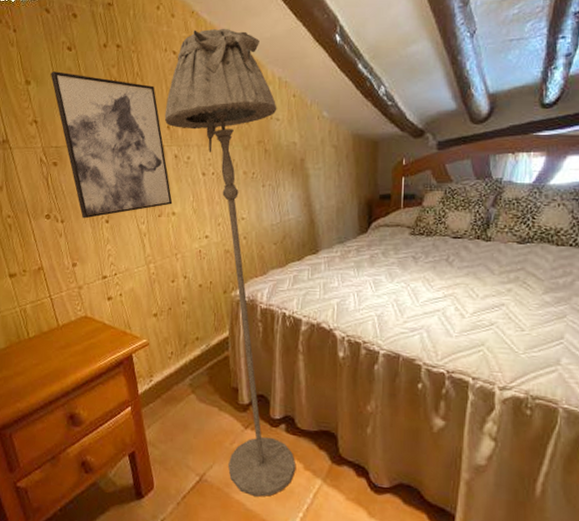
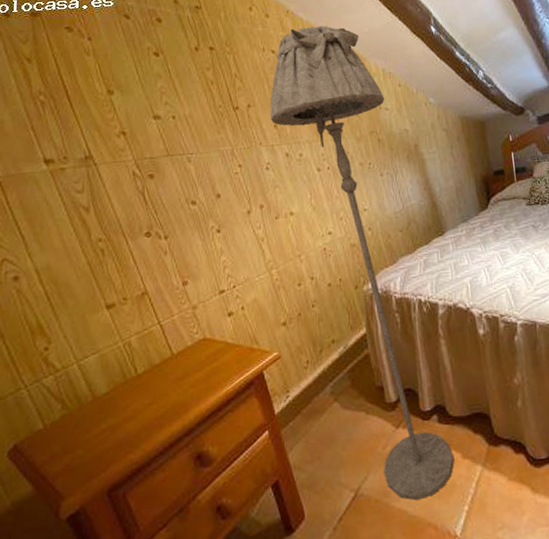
wall art: present [51,71,173,219] -> none [137,78,289,232]

